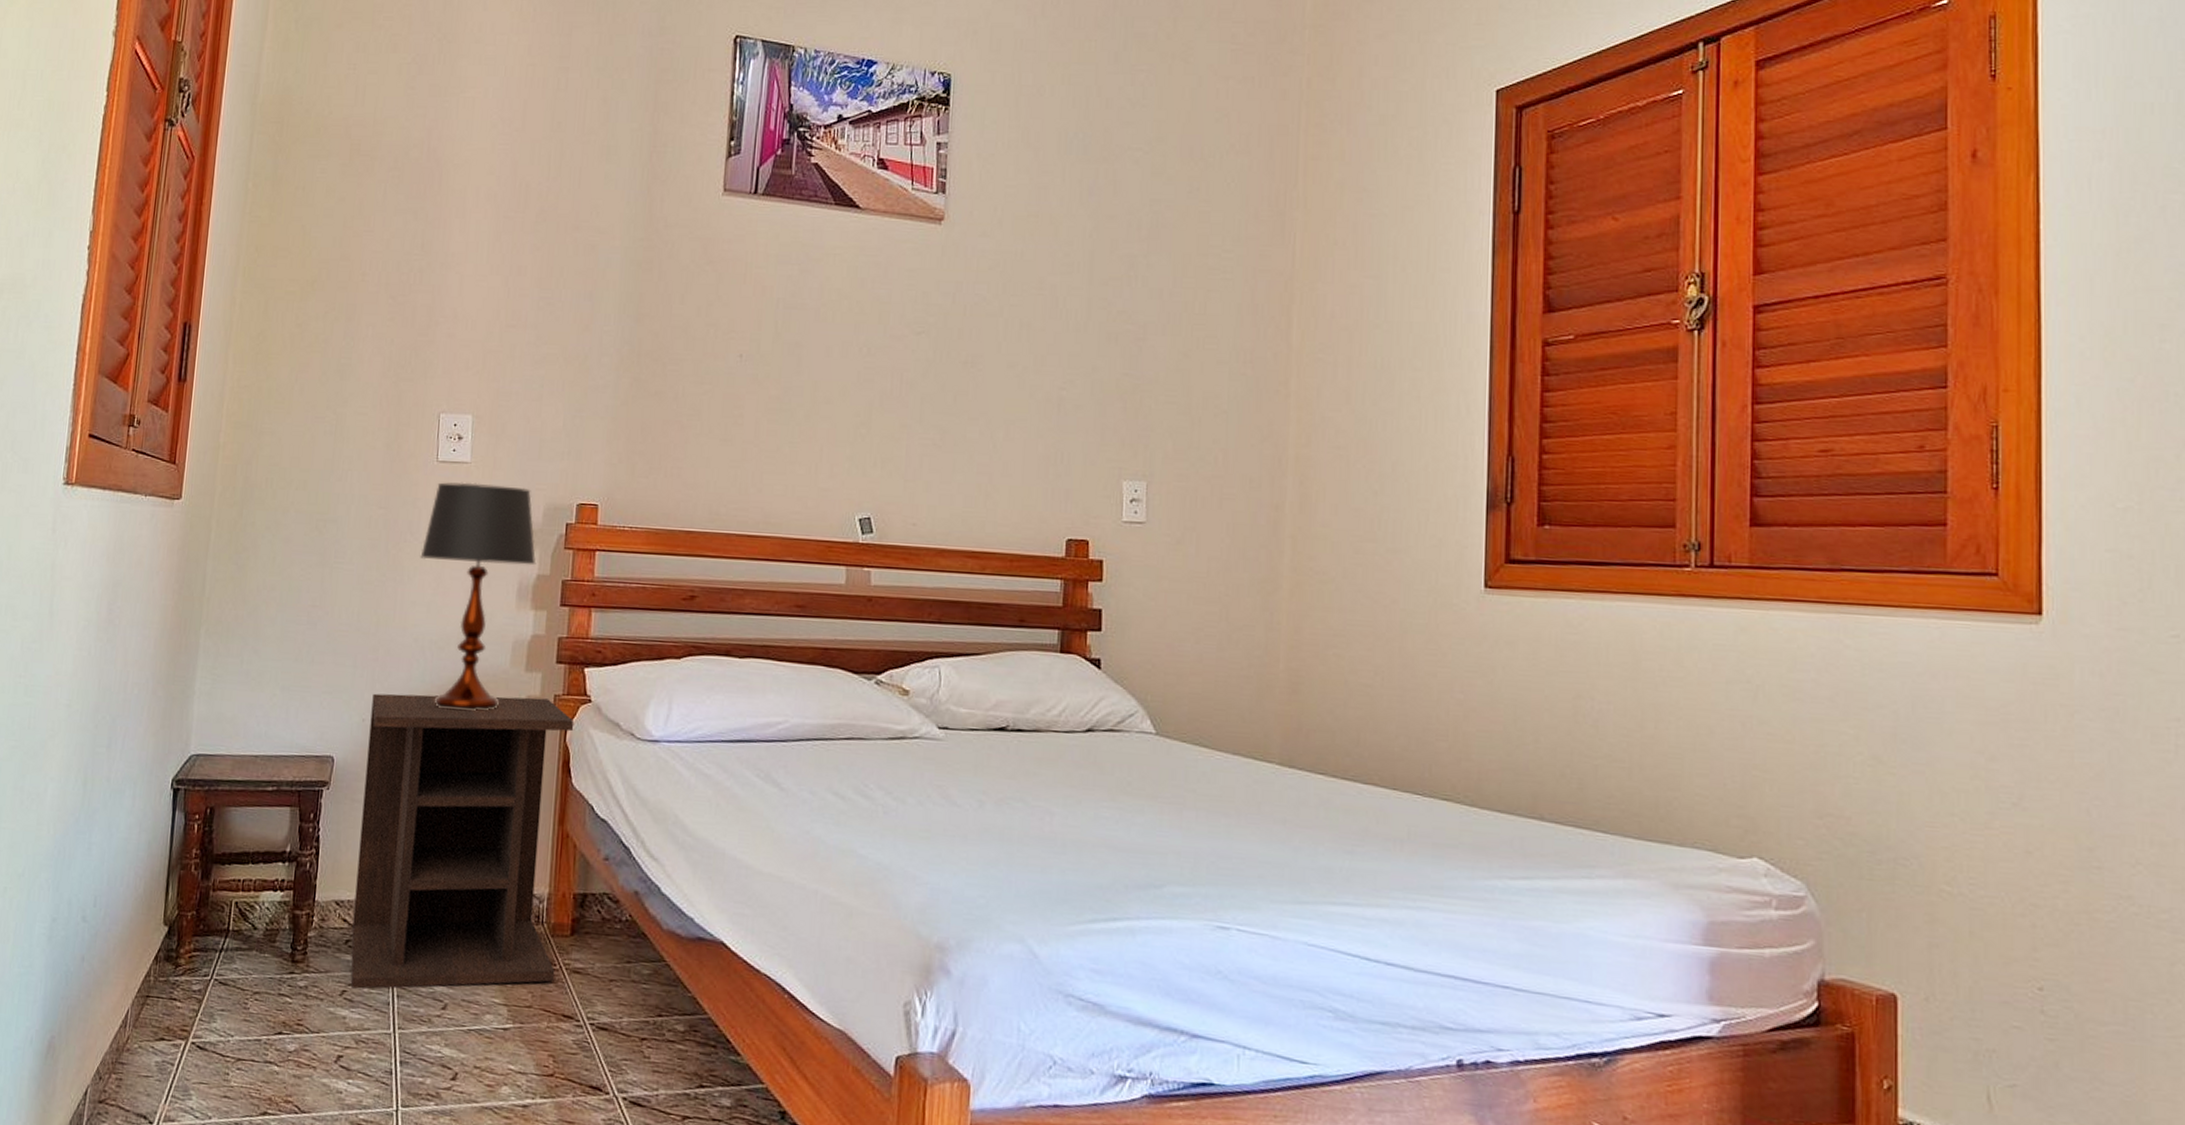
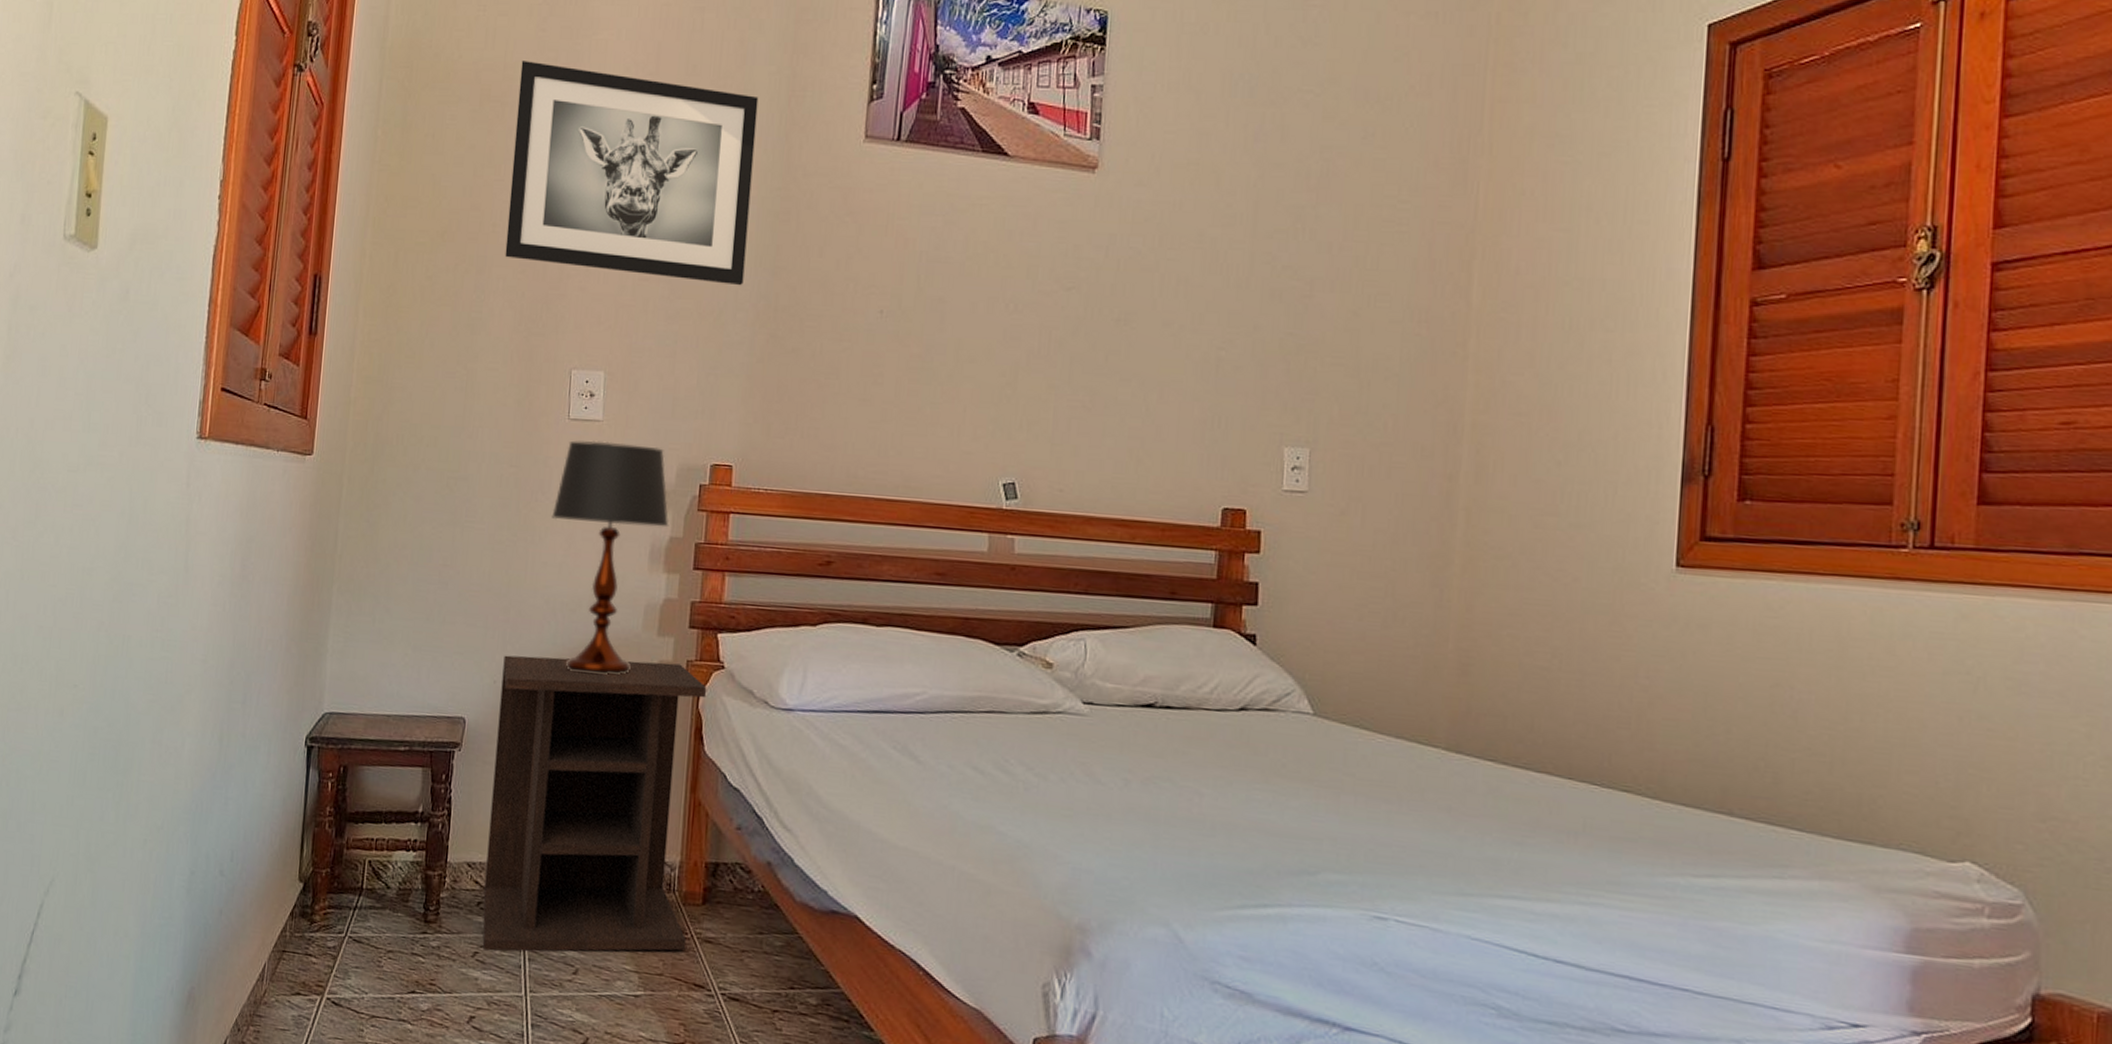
wall art: none [374,117,621,332] -> present [505,61,759,286]

